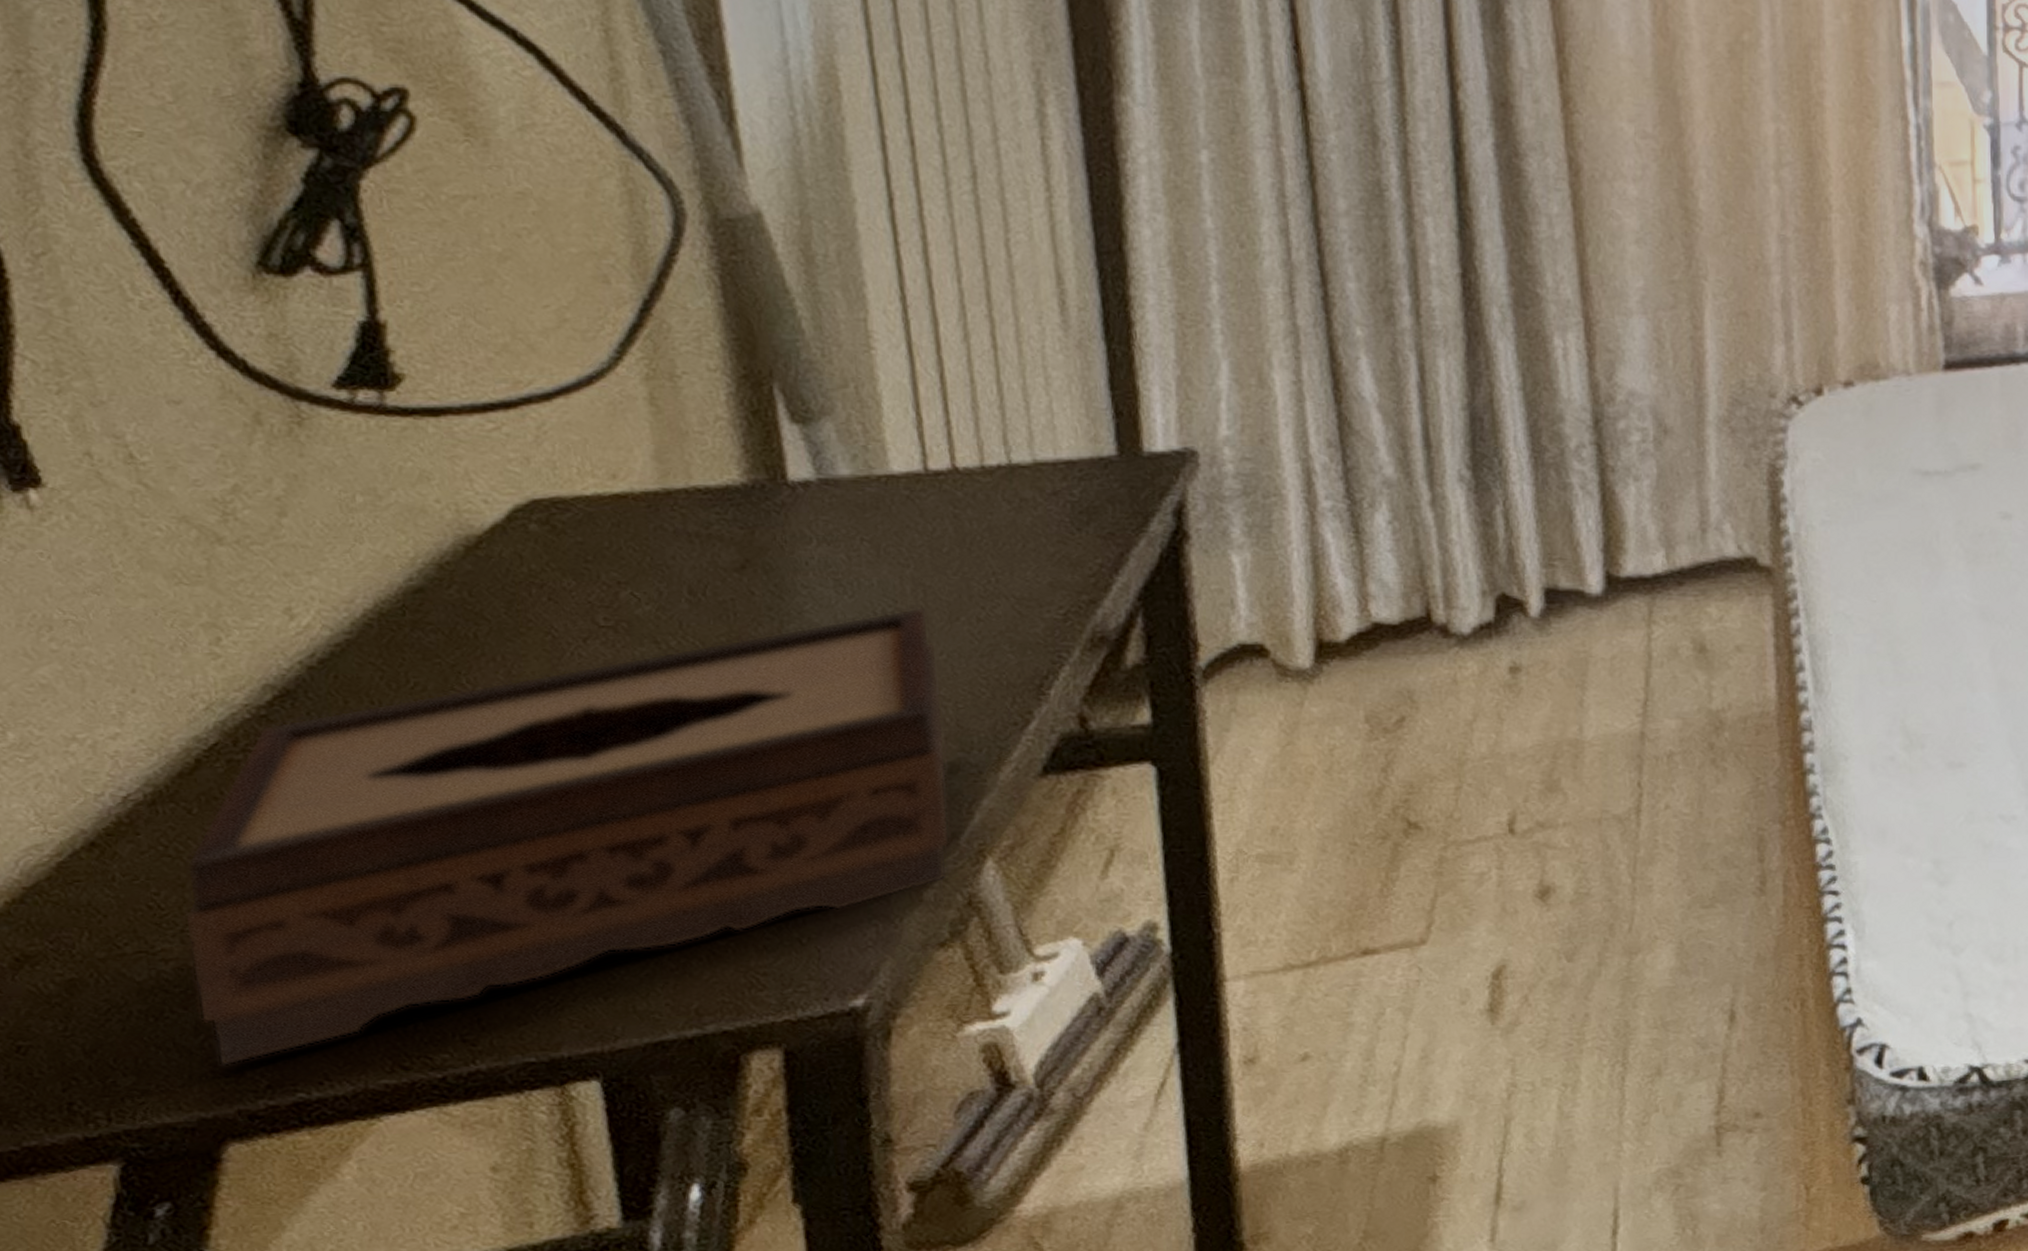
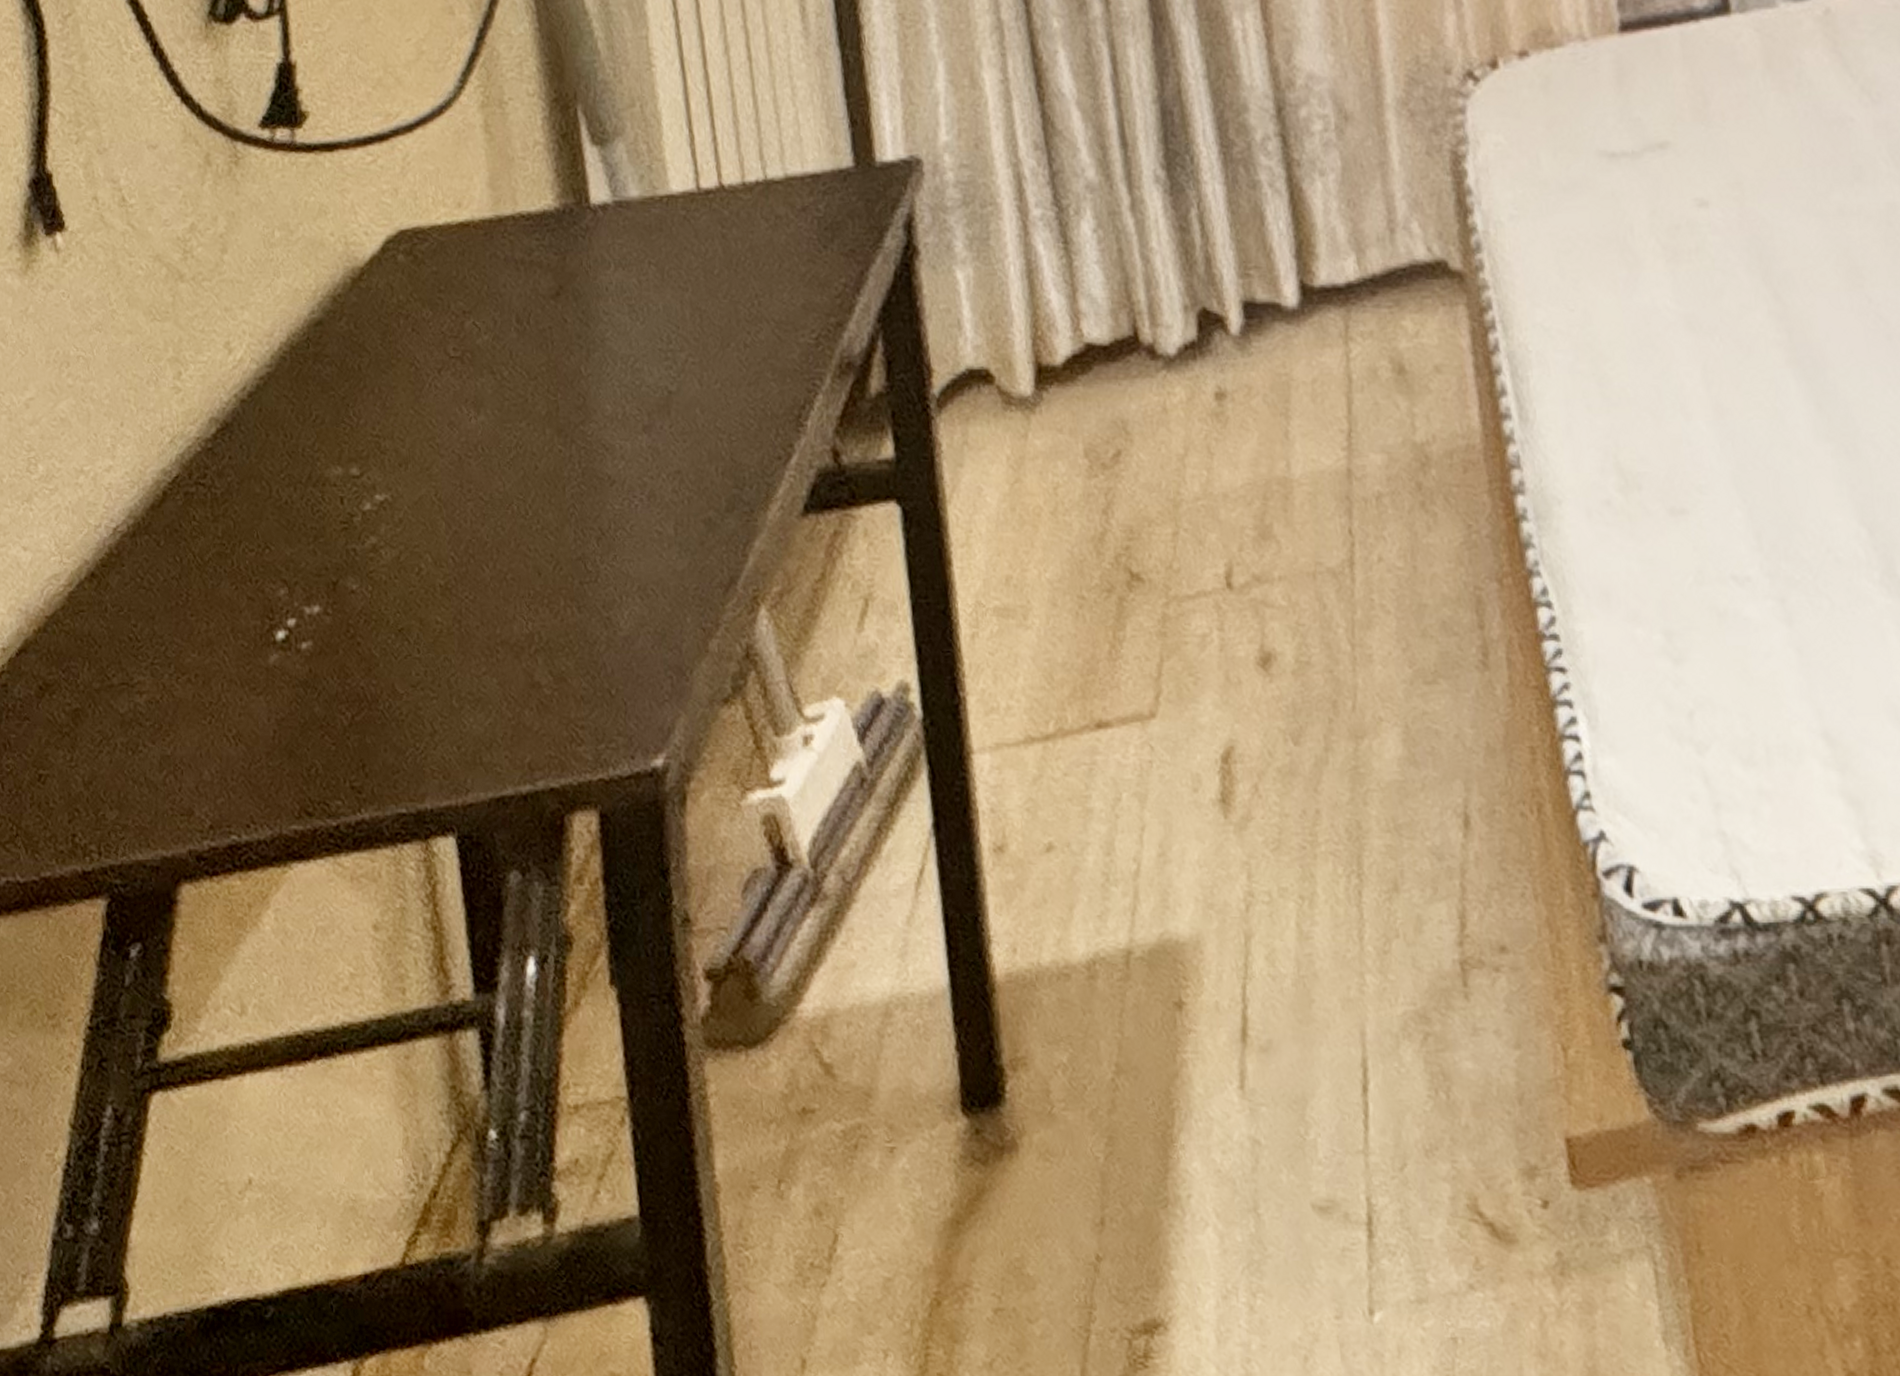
tissue box: present [183,606,951,1067] -> none [153,332,730,805]

